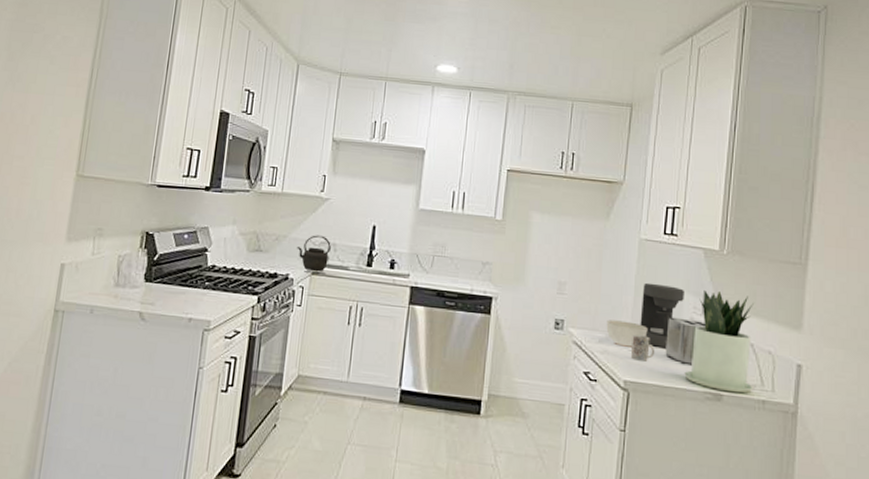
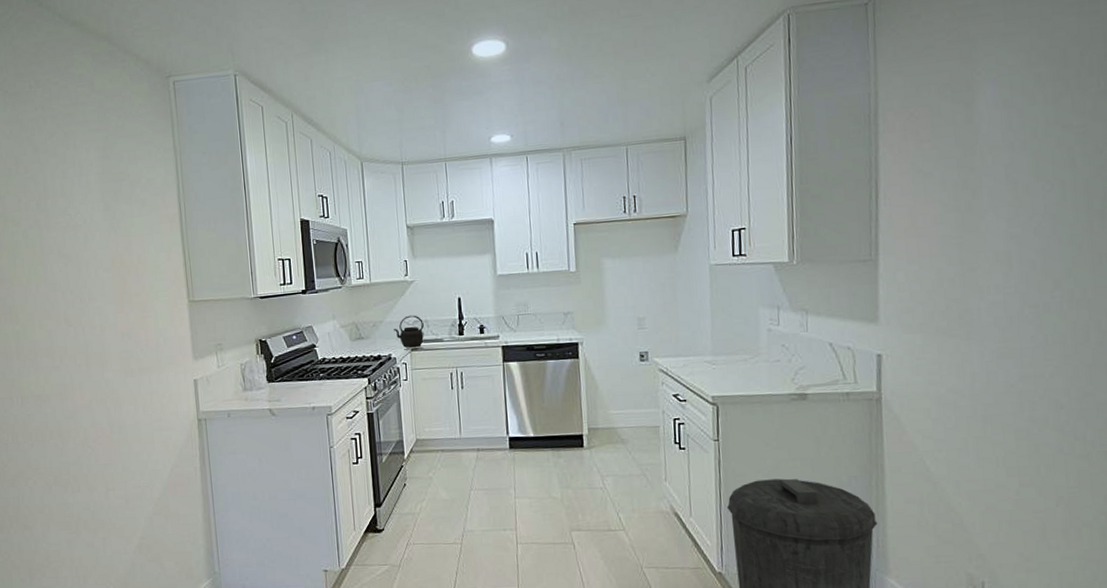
bowl: present [606,319,648,347] -> none [688,342,729,366]
mug: present [630,334,655,363] -> none [714,353,738,377]
coffee maker: present [640,282,684,349] -> none [718,303,760,362]
toaster: present [665,317,705,366] -> none [746,330,783,373]
planter: present [684,290,754,394] -> none [768,299,836,391]

